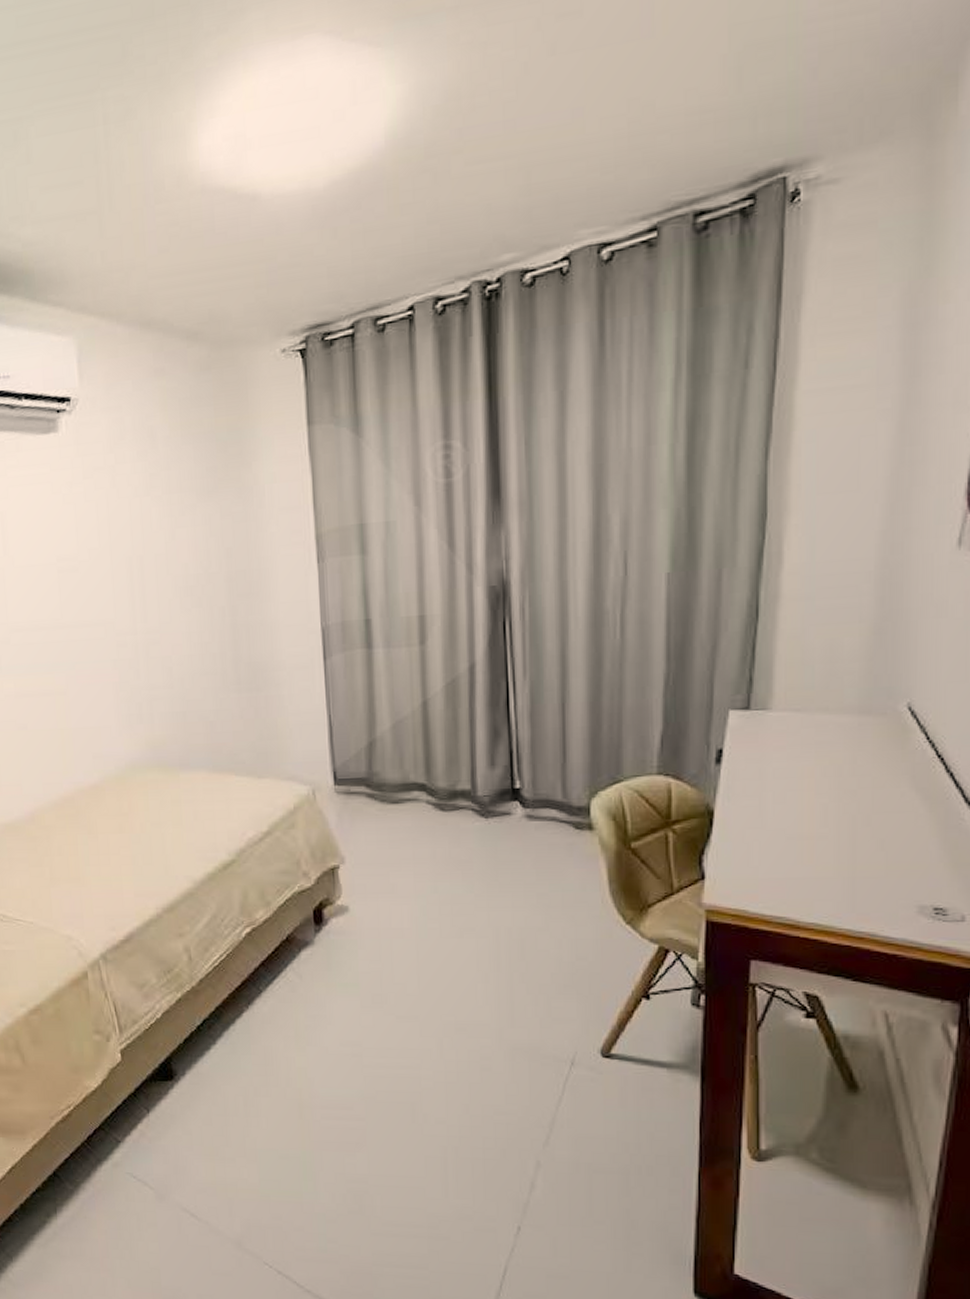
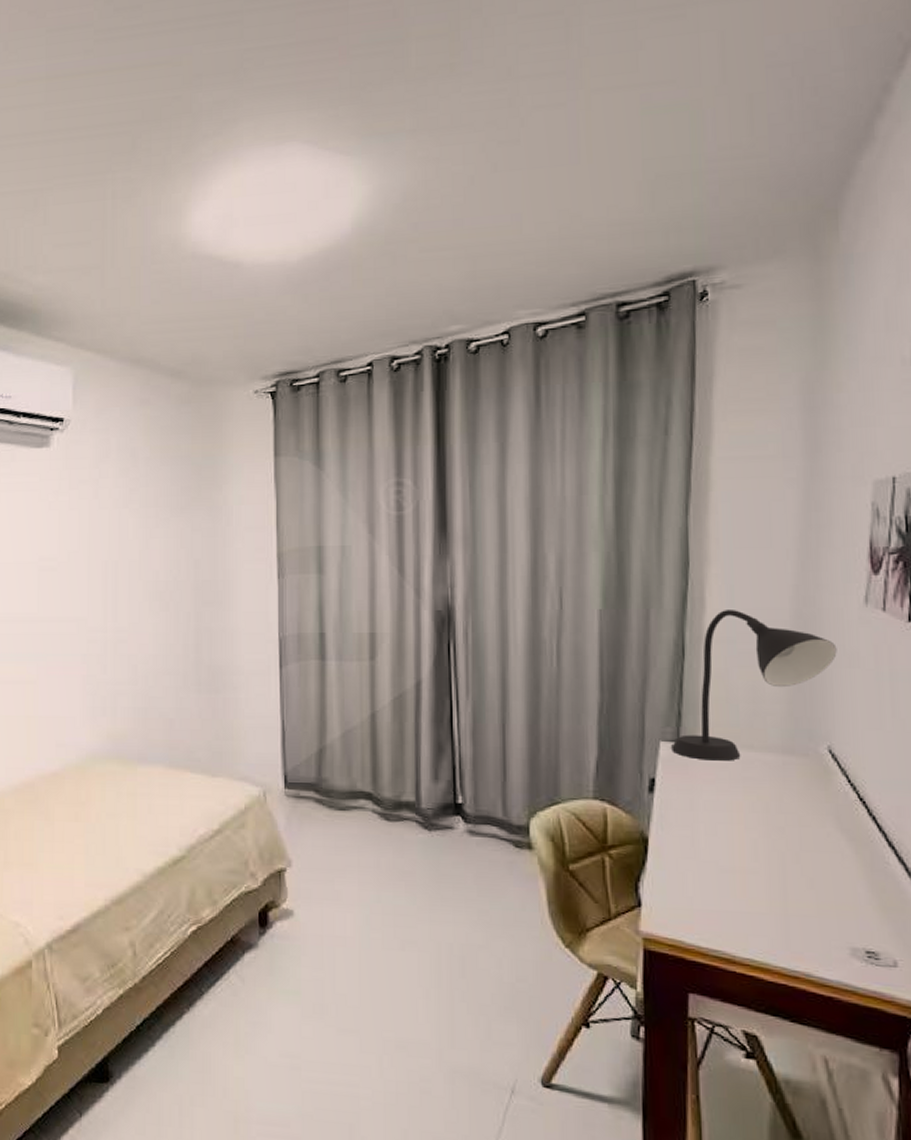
desk lamp: none [741,563,924,727] -> present [671,610,837,761]

